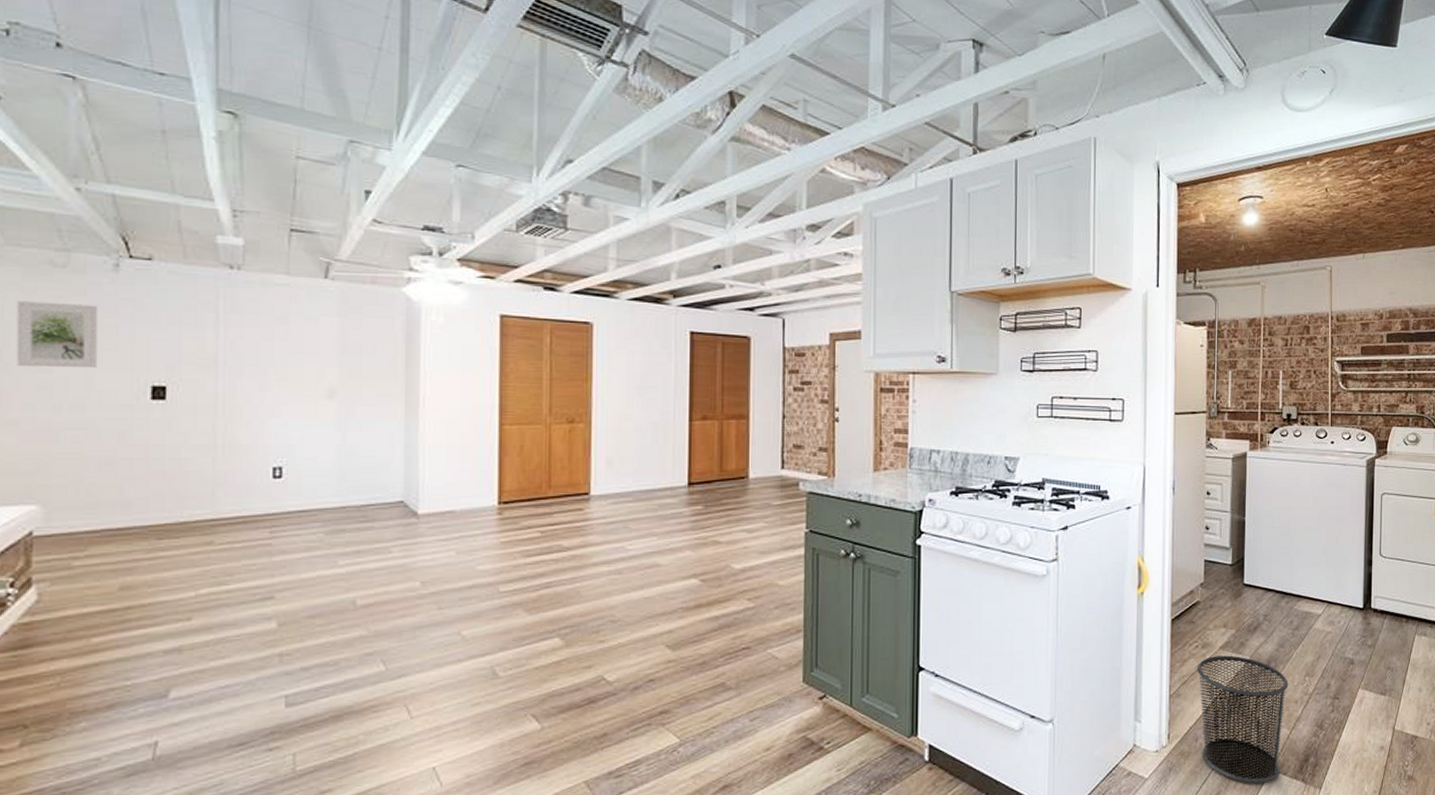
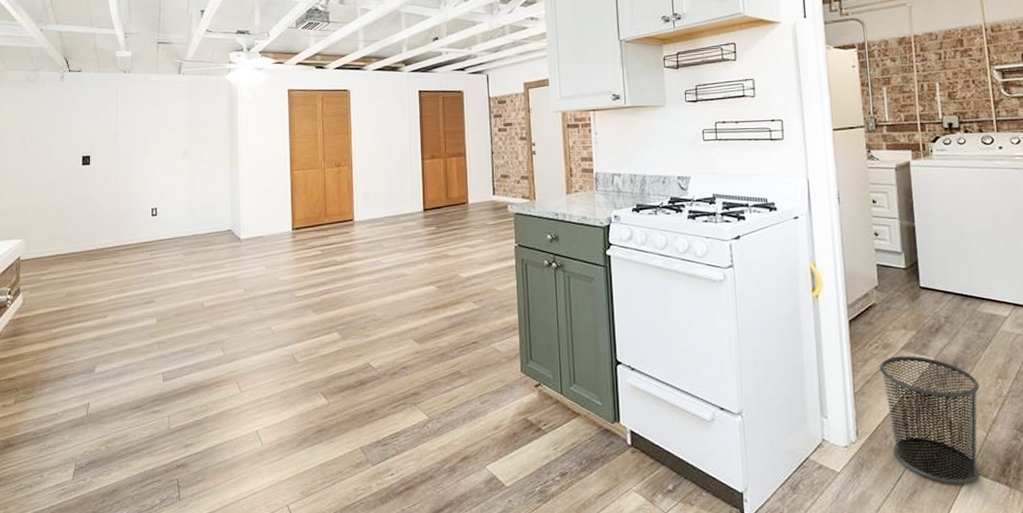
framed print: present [16,301,99,369] -> none [11,104,53,149]

